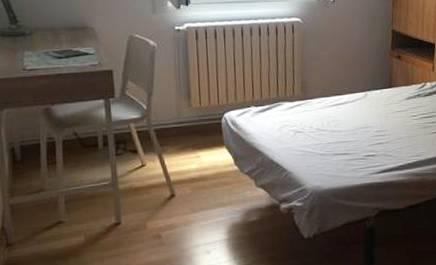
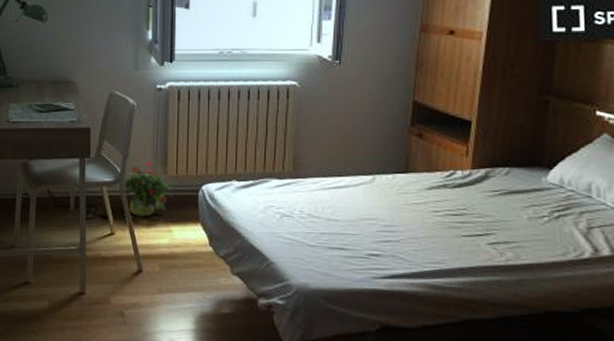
potted plant: none [150,97,199,147] -> present [123,162,173,216]

